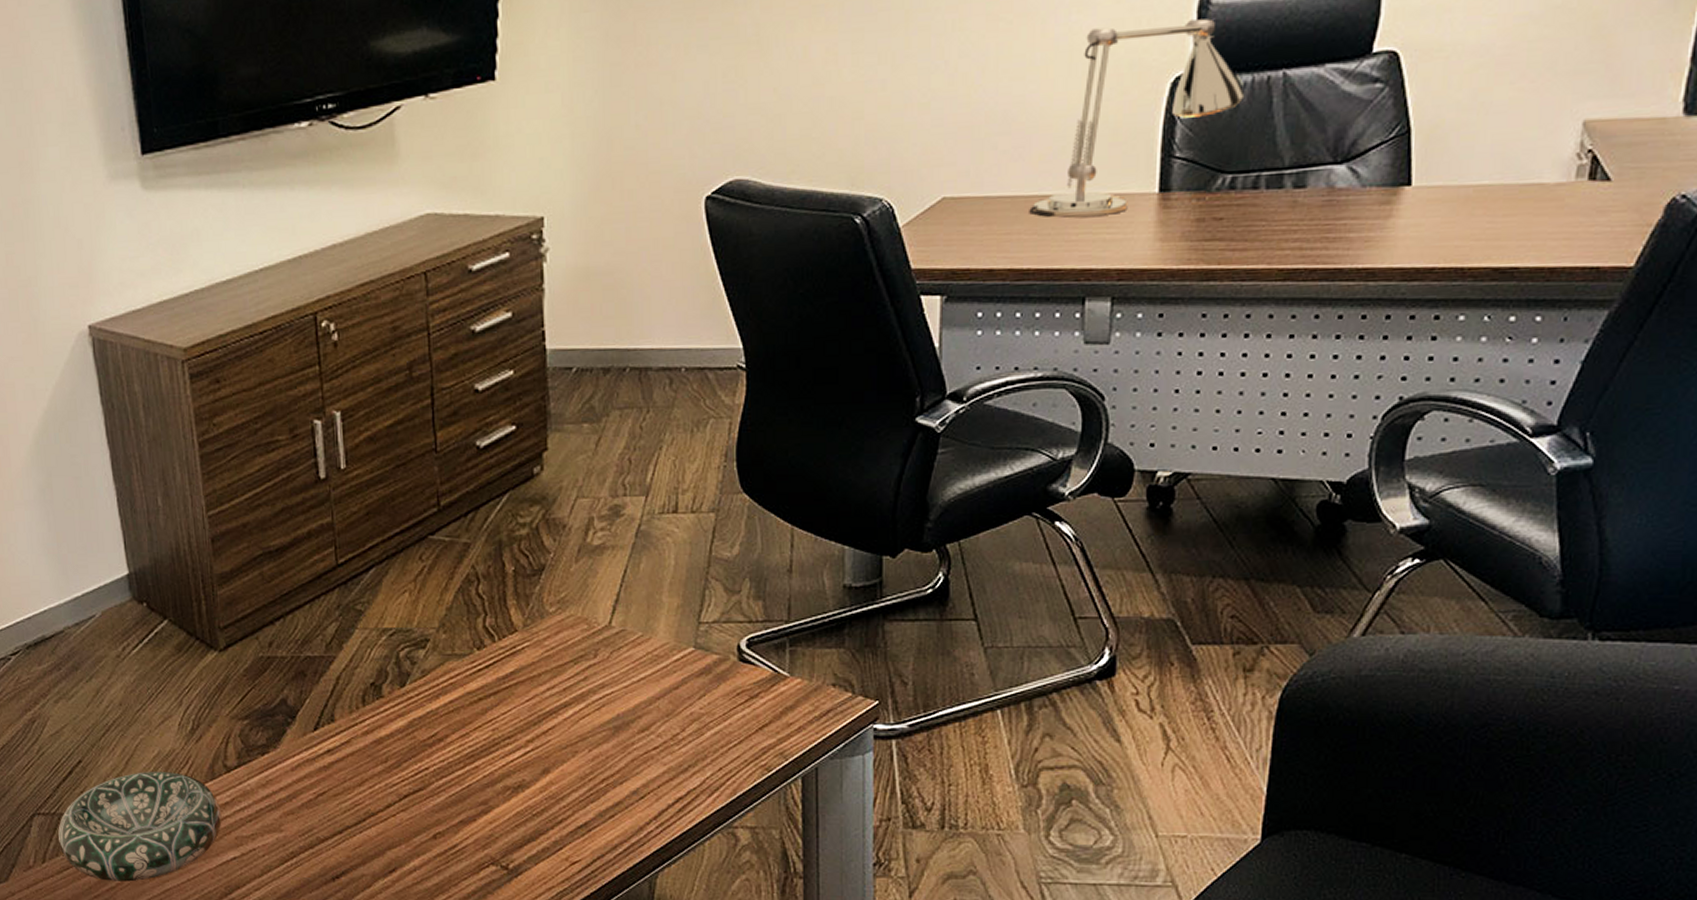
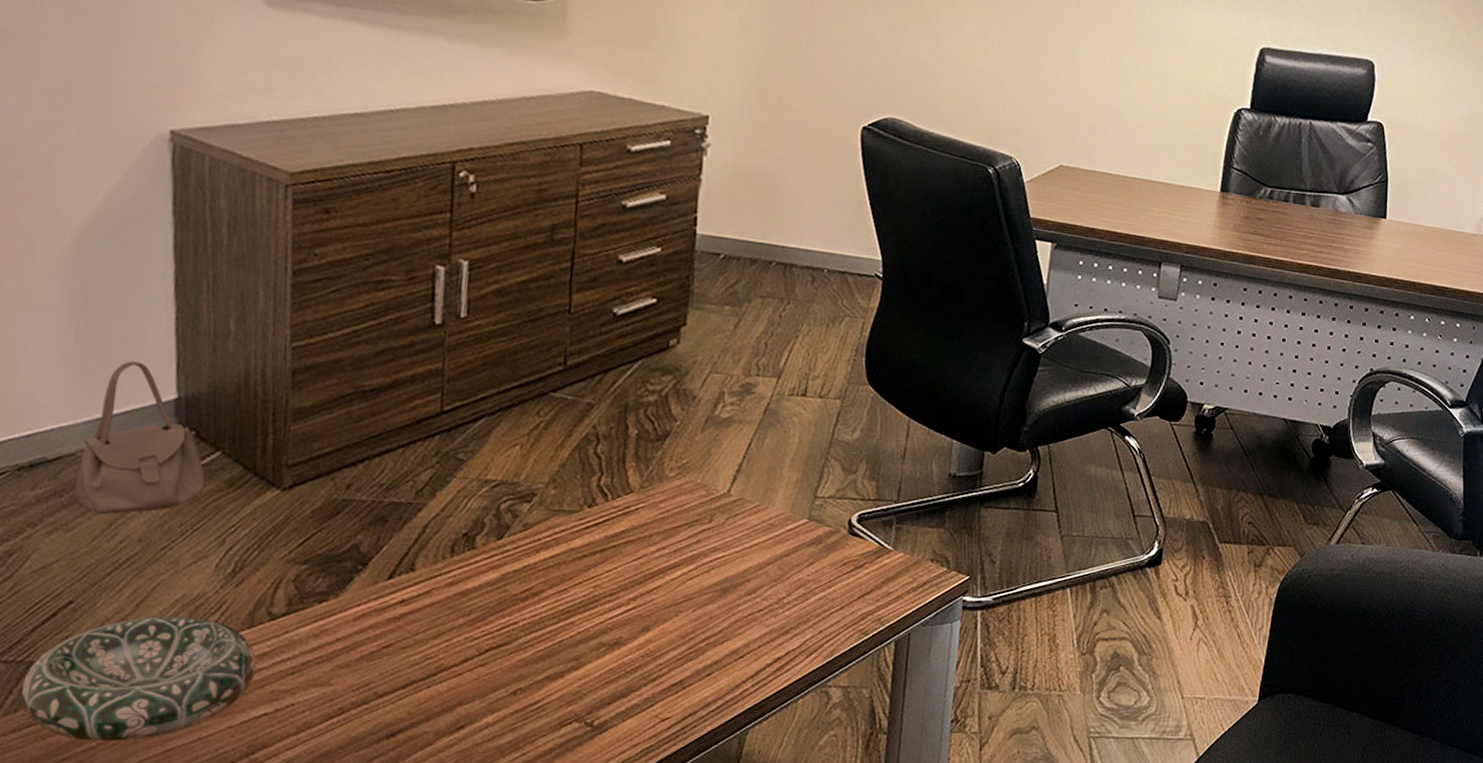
handbag: none [67,543,161,684] -> present [74,361,206,515]
desk lamp: present [1029,18,1247,218] -> none [1125,60,1285,202]

